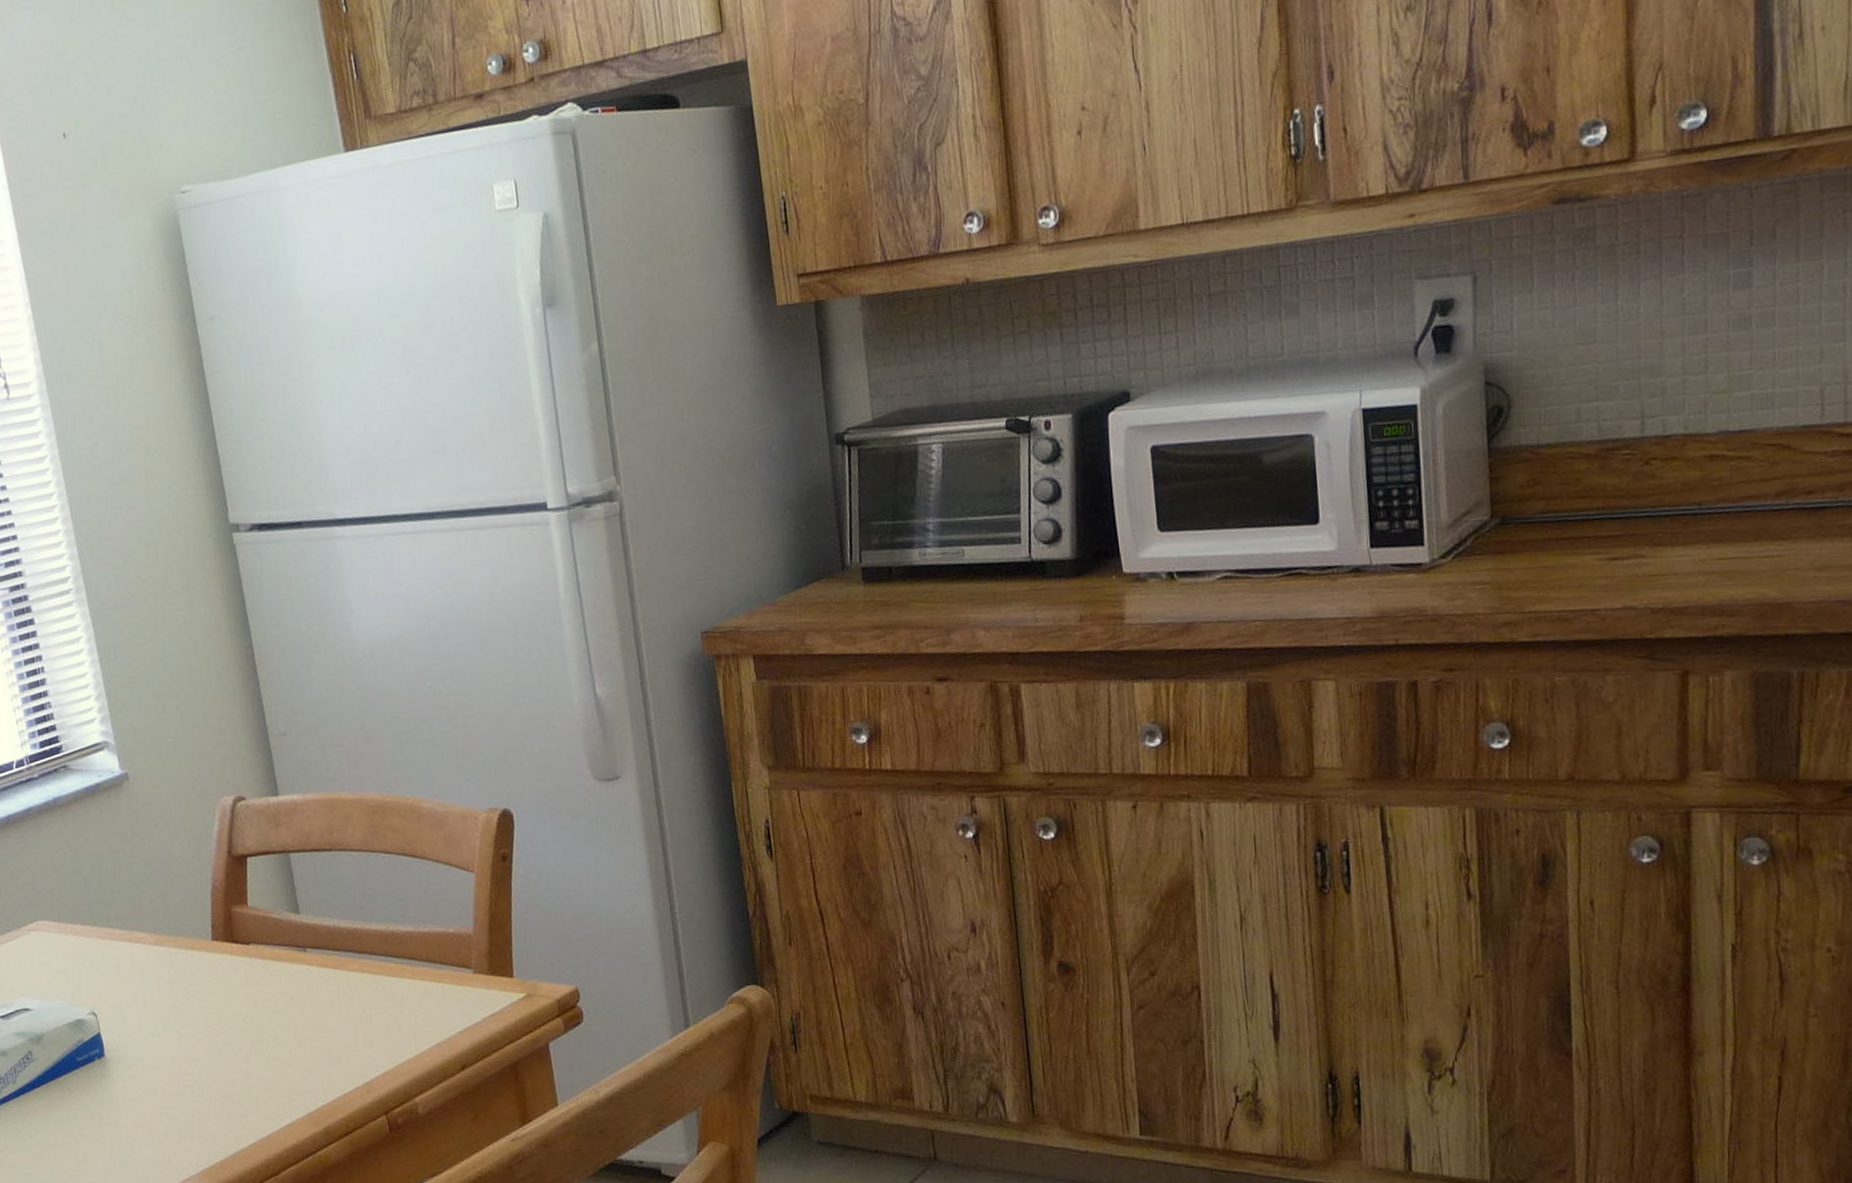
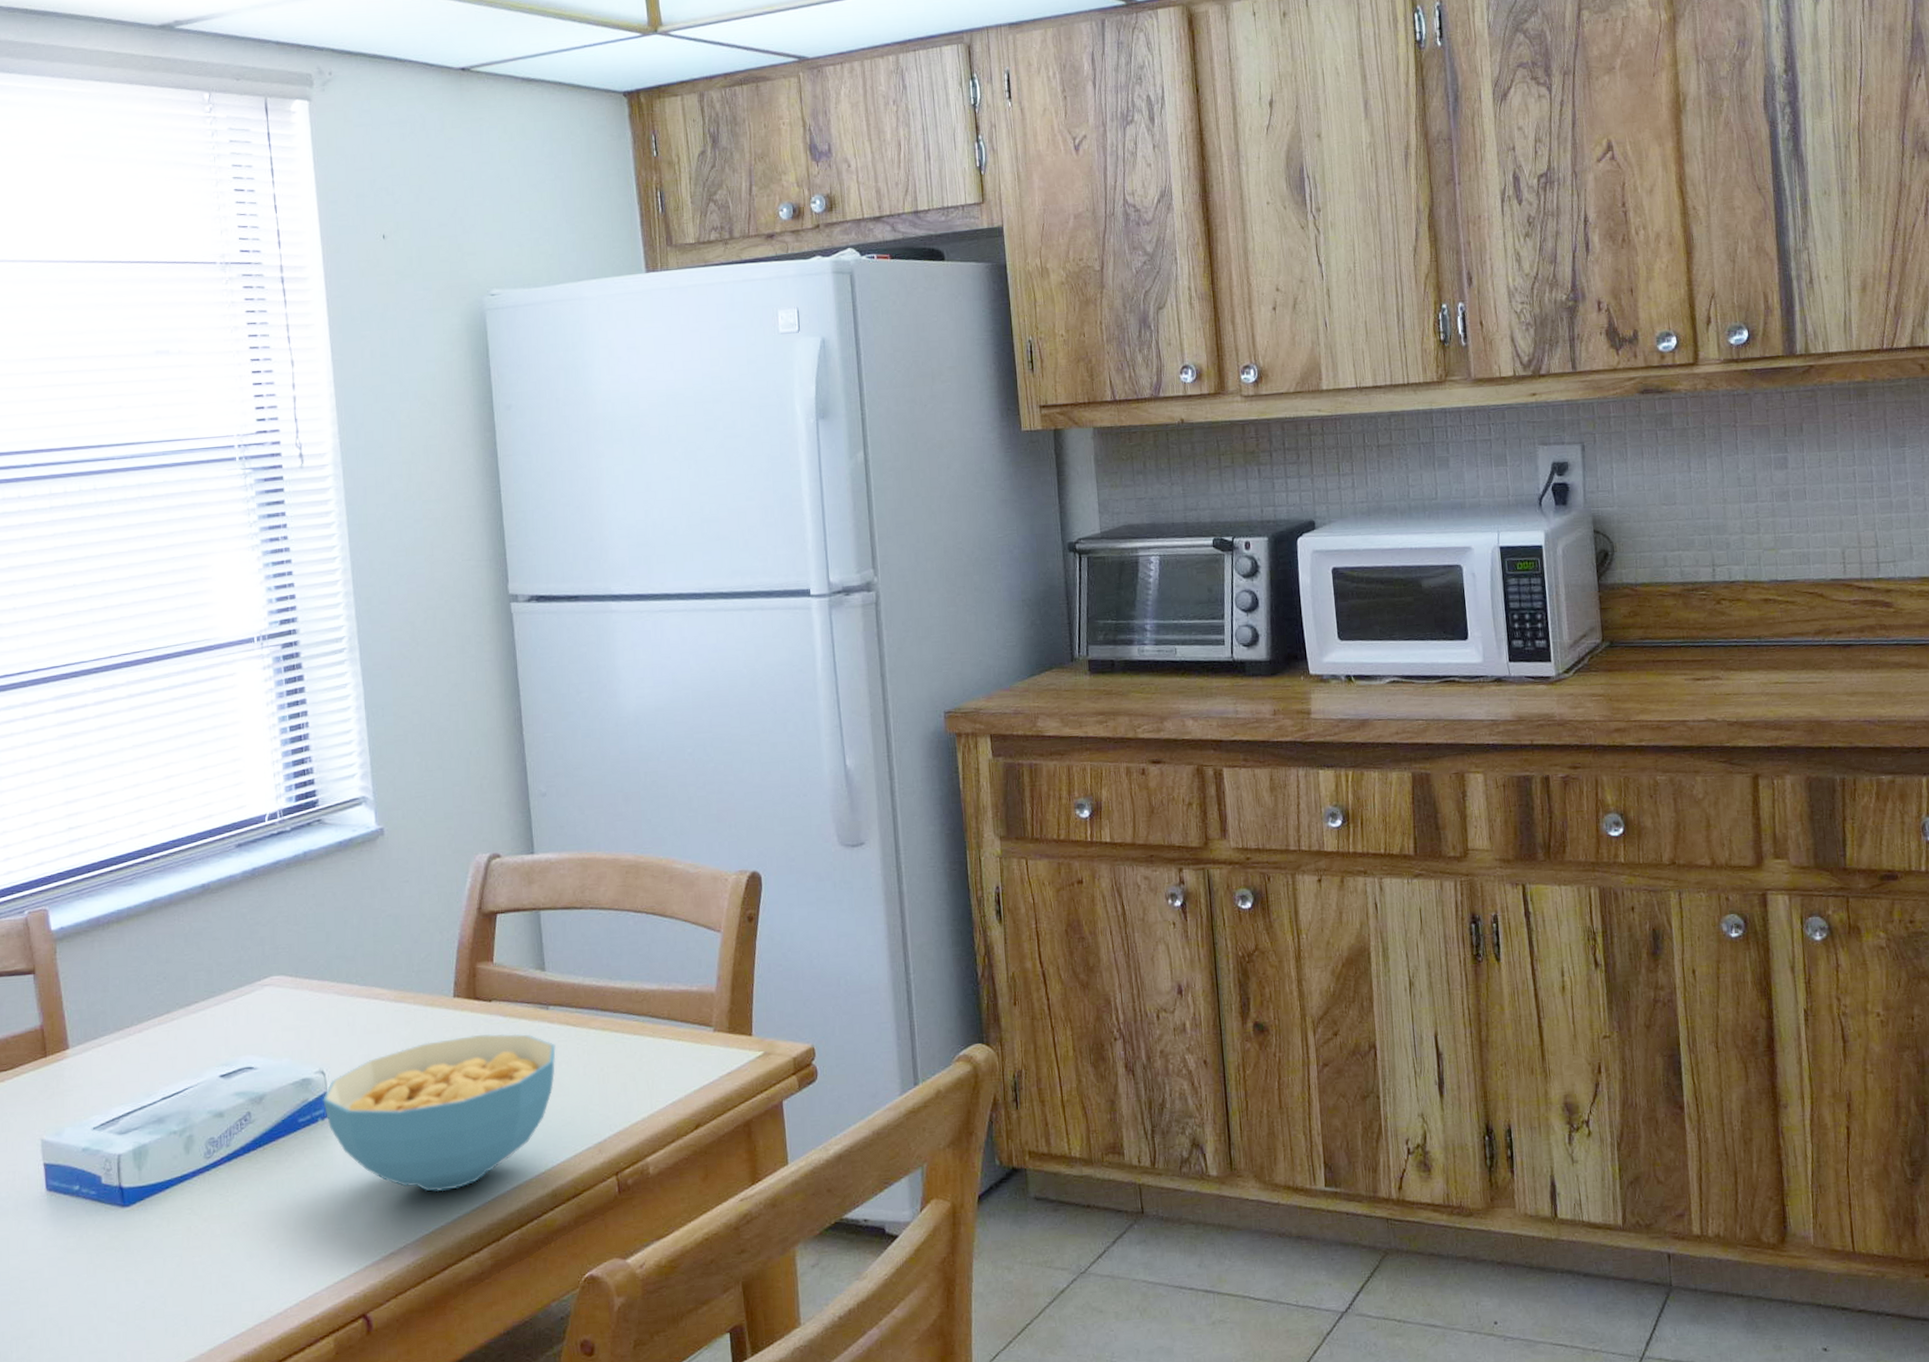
cereal bowl: none [97,976,318,1128] -> present [323,1033,556,1192]

